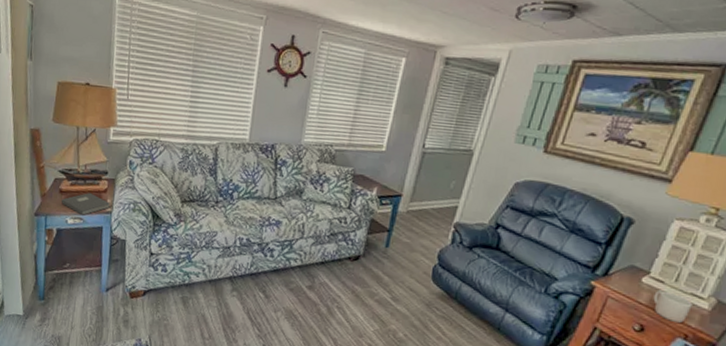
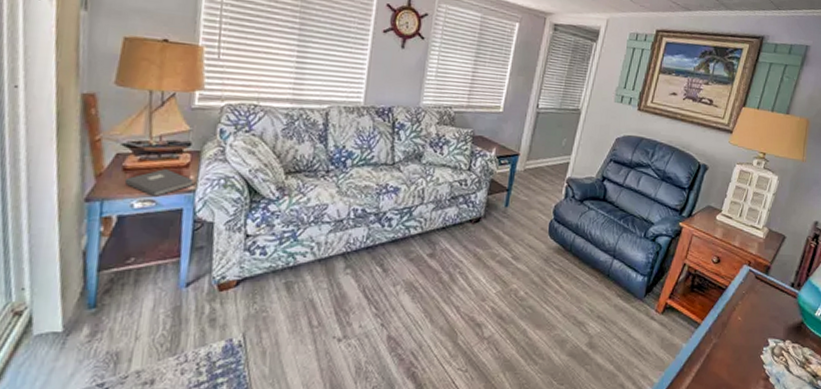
mug: present [653,290,693,324] -> none [725,225,753,253]

